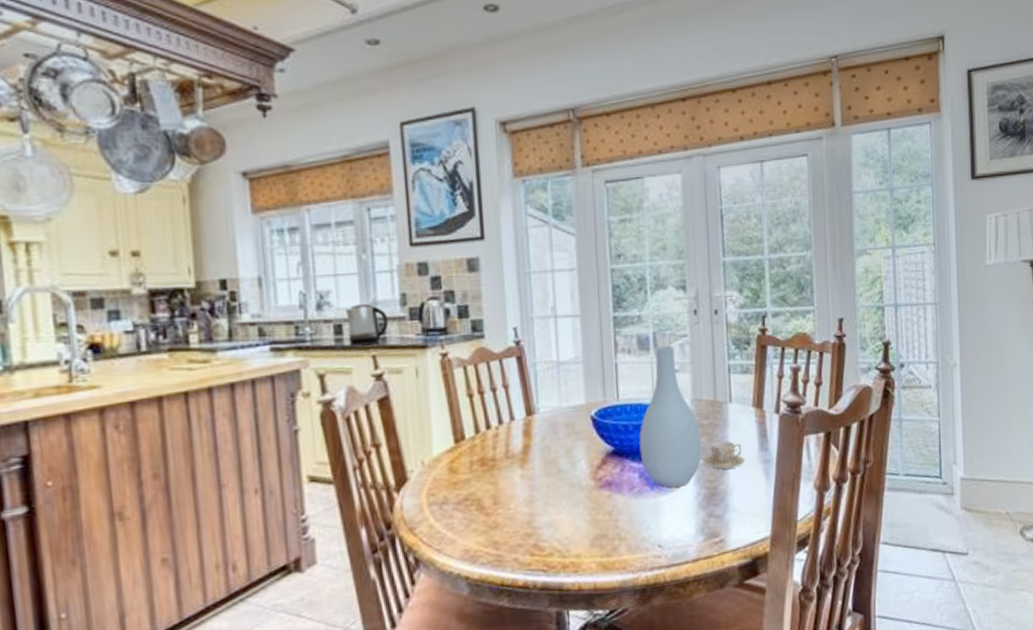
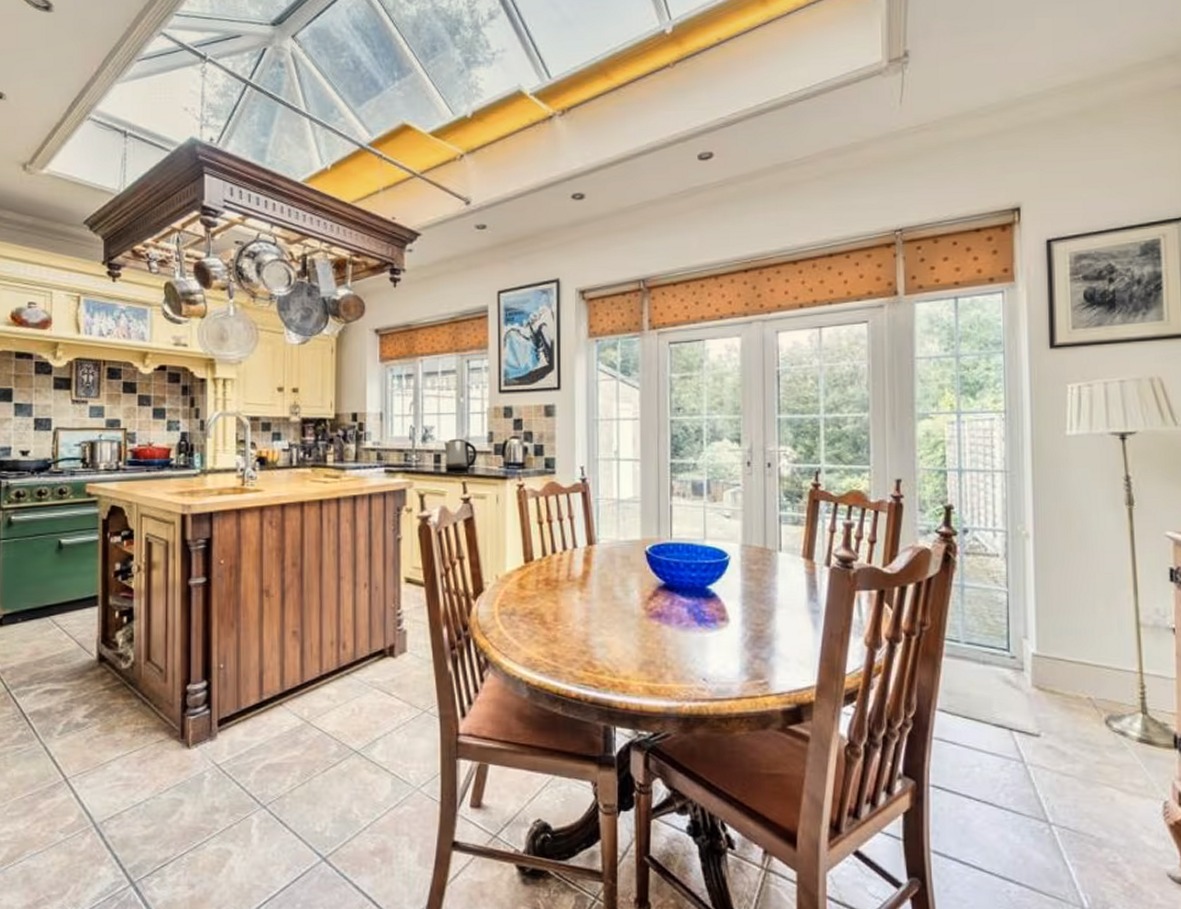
vase: present [639,345,702,488] -> none [689,492,750,626]
teacup: present [703,440,745,470] -> none [750,587,793,614]

